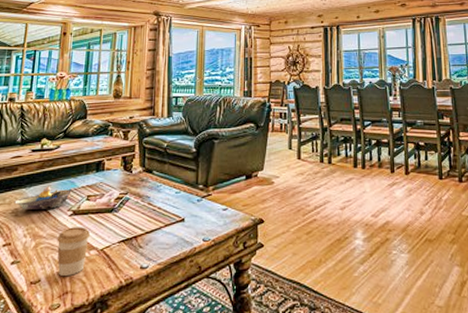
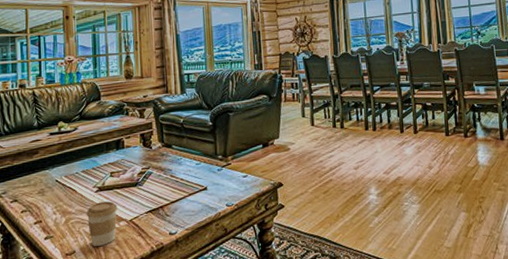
decorative bowl: present [13,186,72,211] -> none [38,166,95,190]

